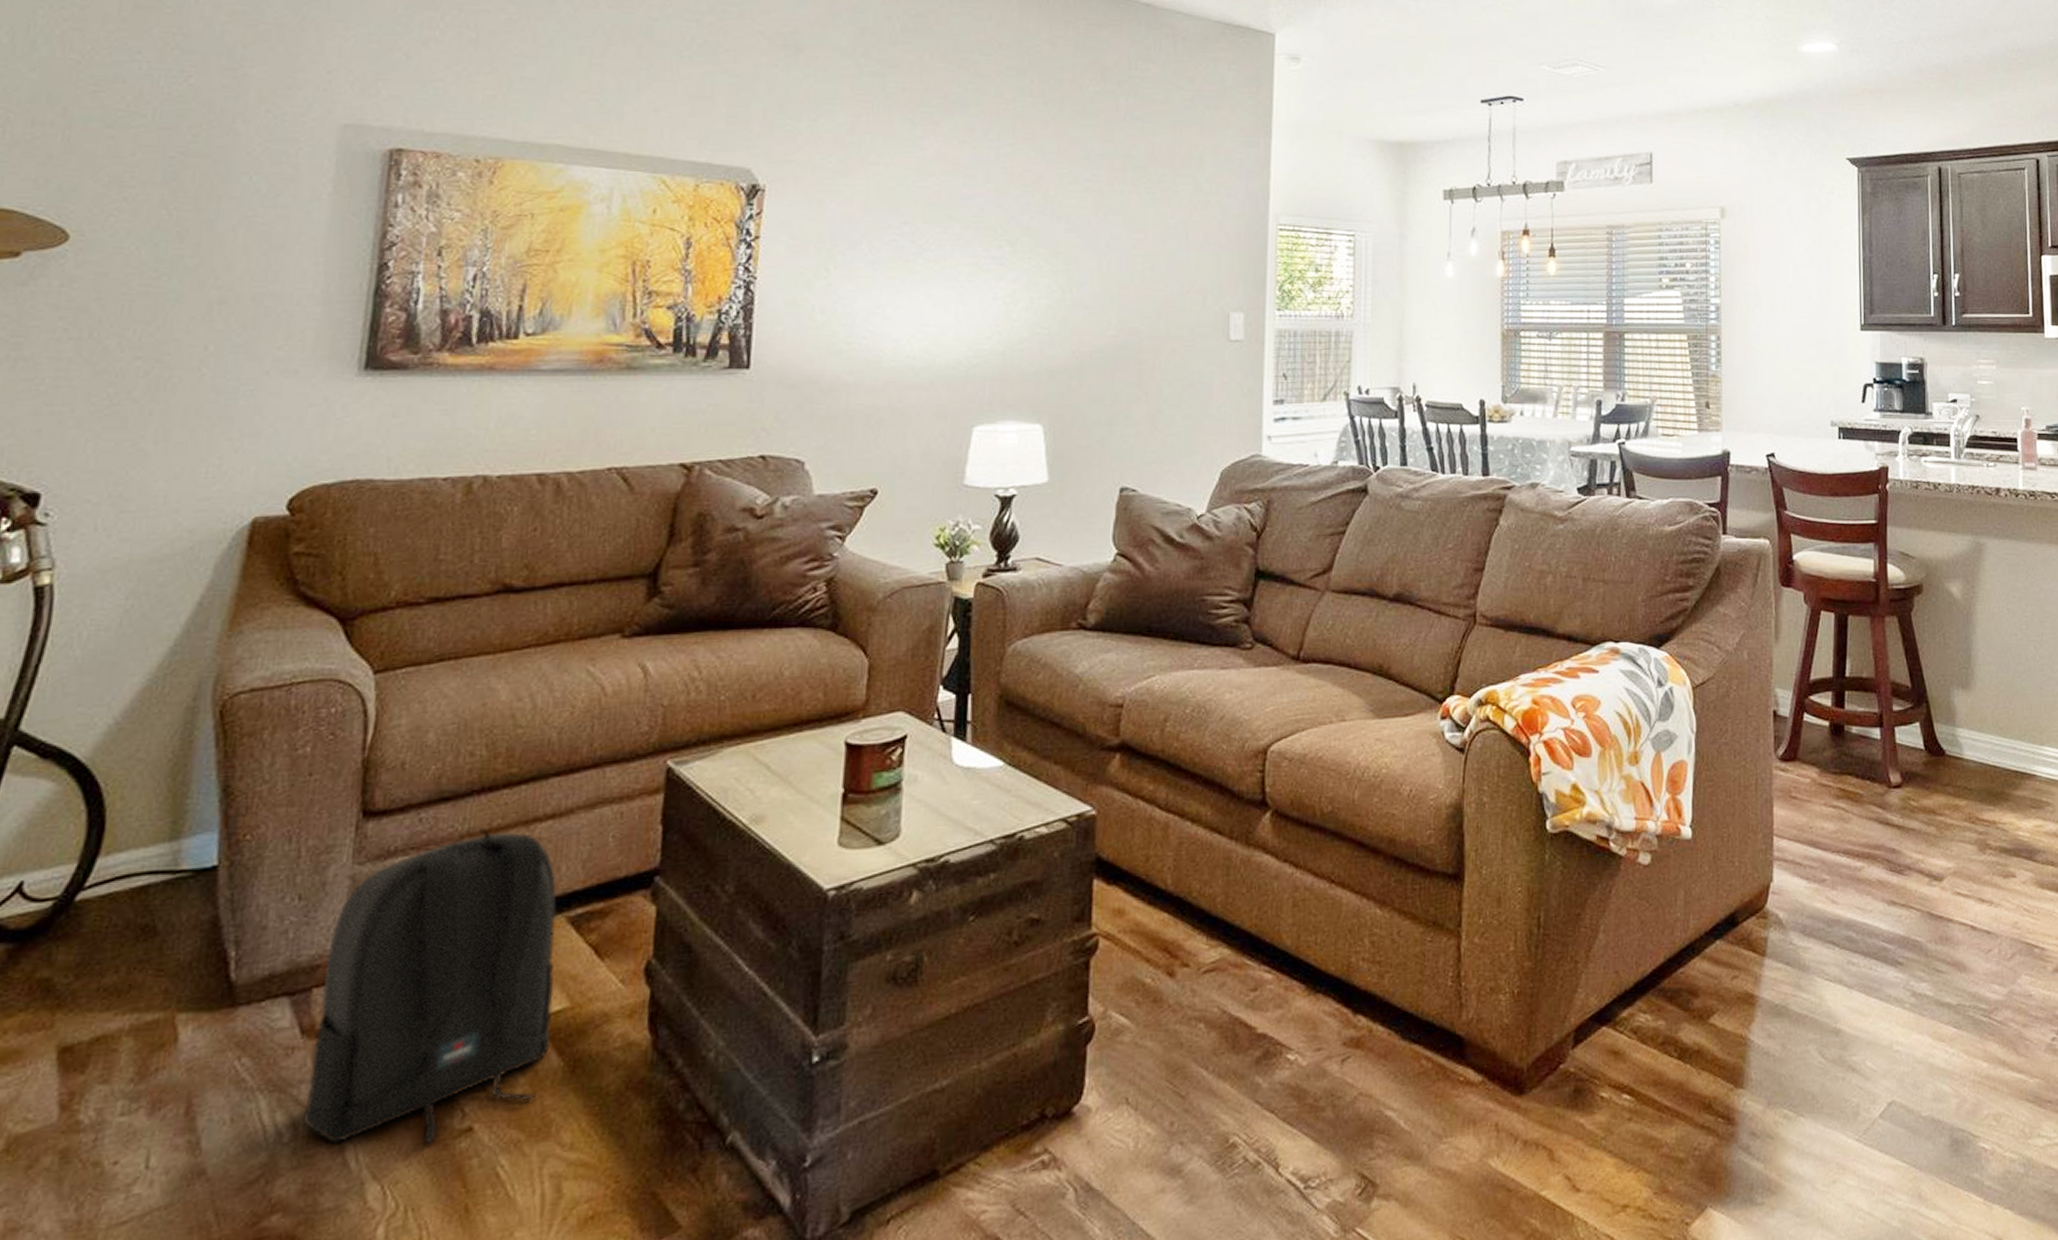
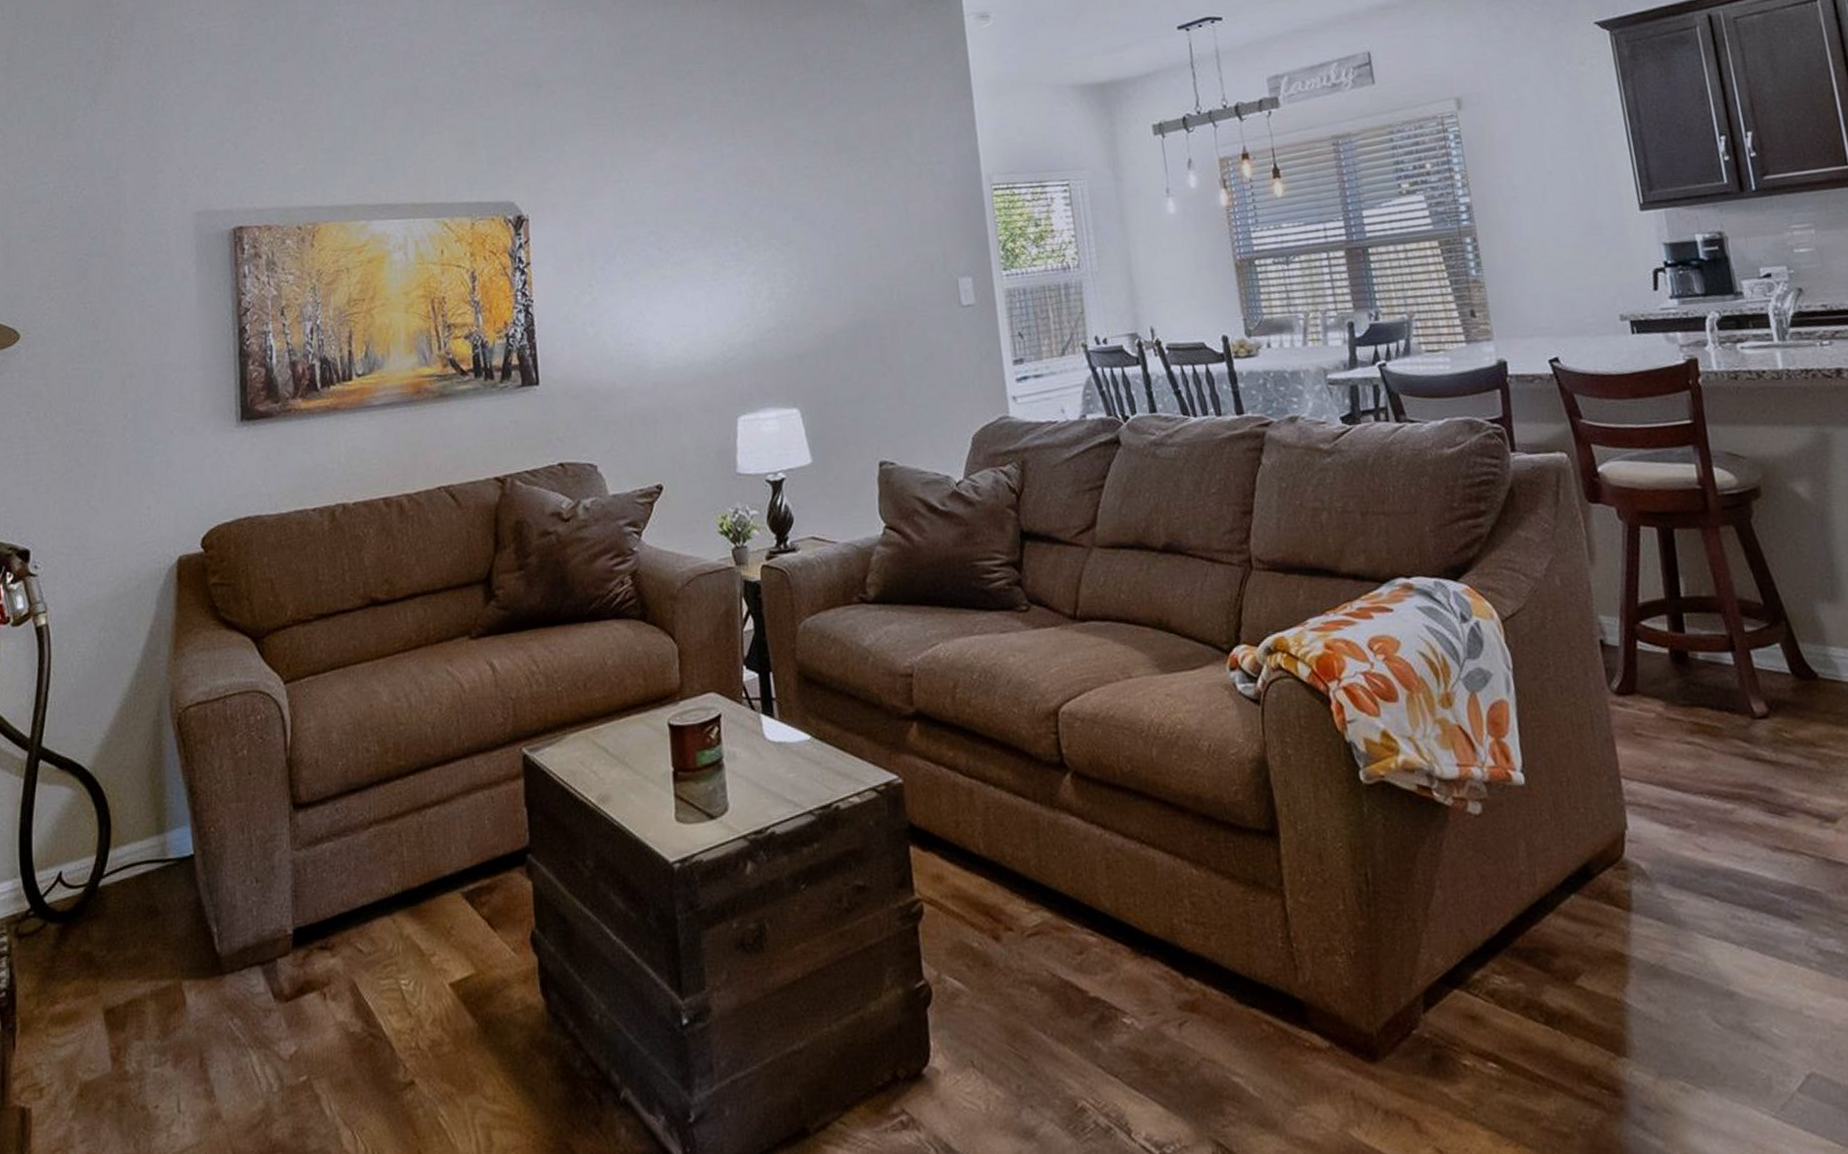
backpack: present [303,827,557,1145] -> none [284,814,465,1096]

